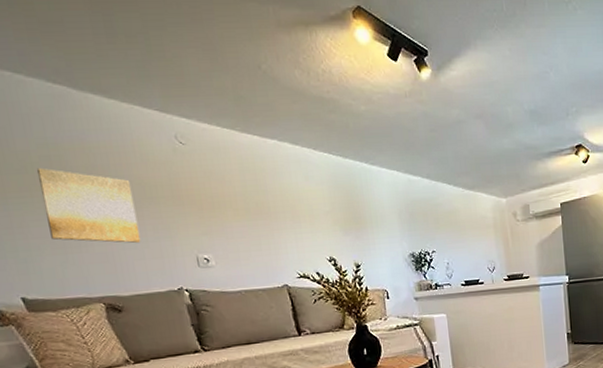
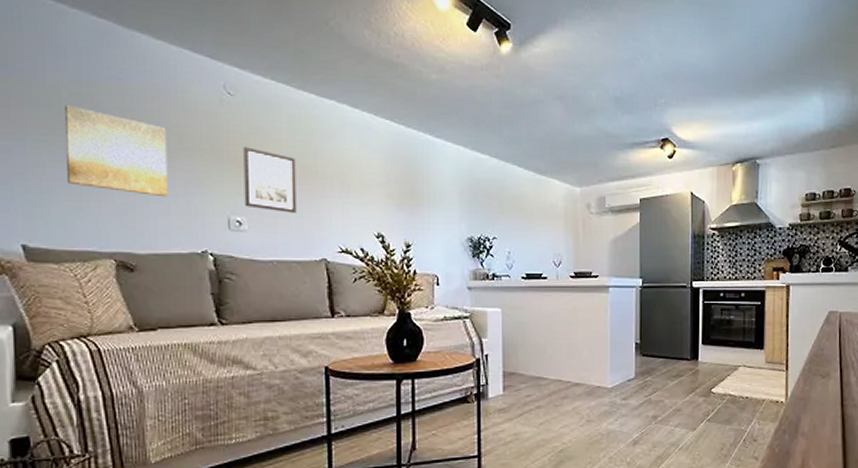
wall art: none [200,190,256,247] -> present [243,147,297,213]

